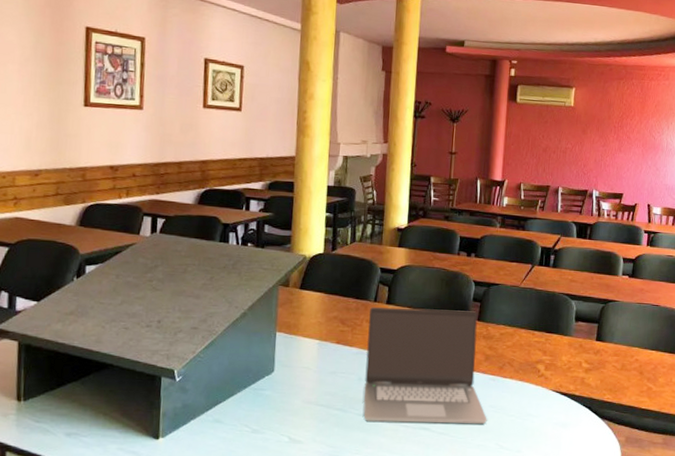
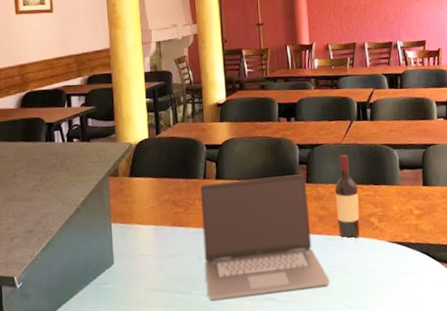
wine bottle: none [503,297,530,385] -> present [334,154,360,241]

